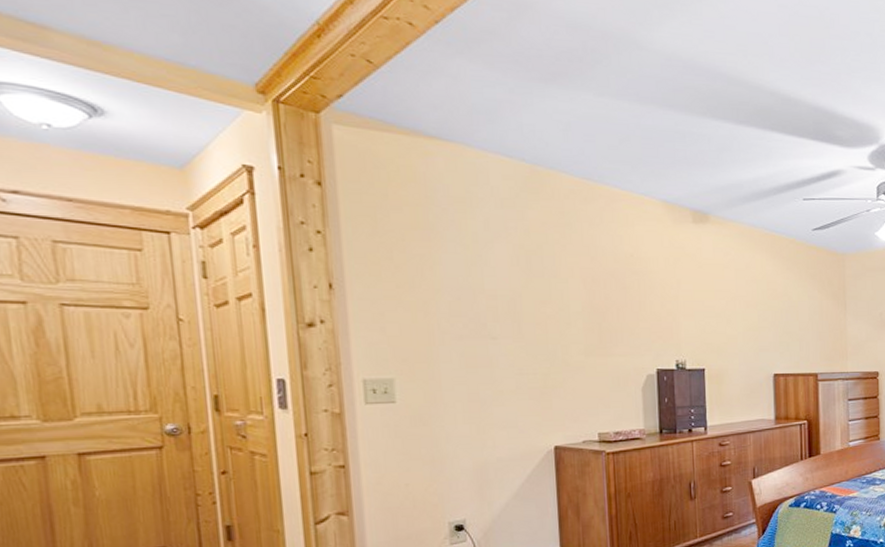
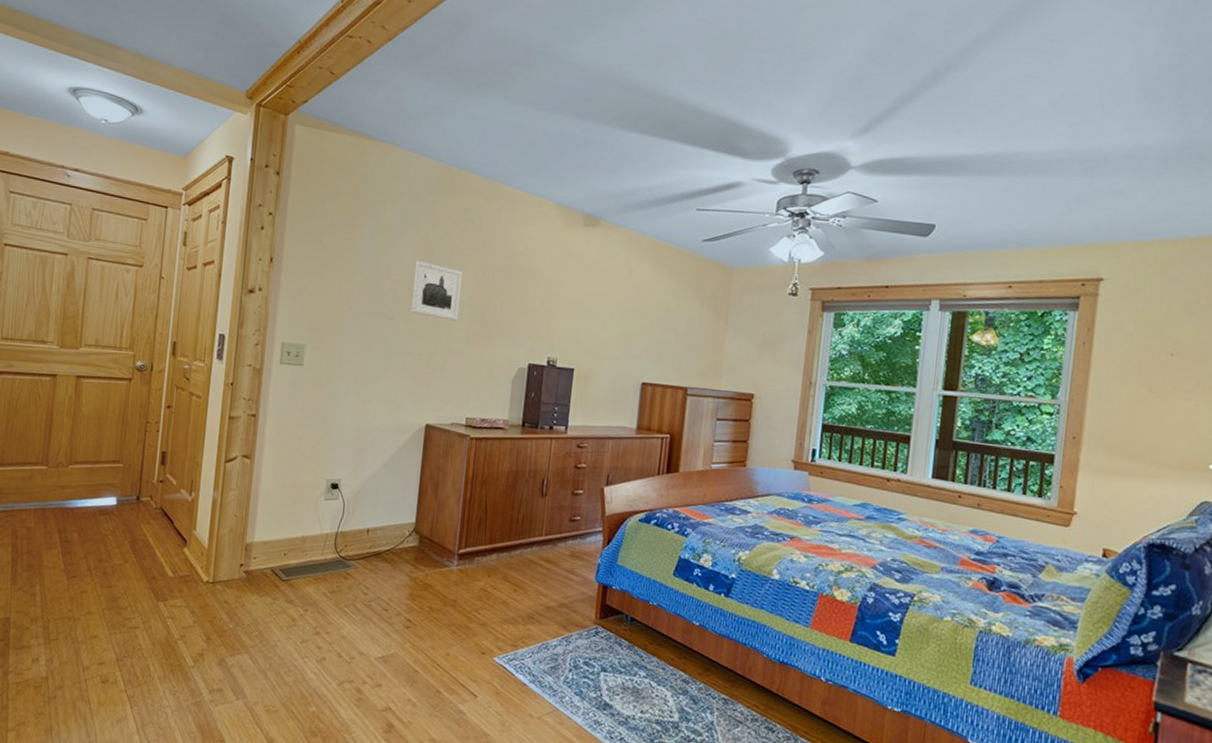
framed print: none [513,272,573,334] -> present [411,260,463,321]

